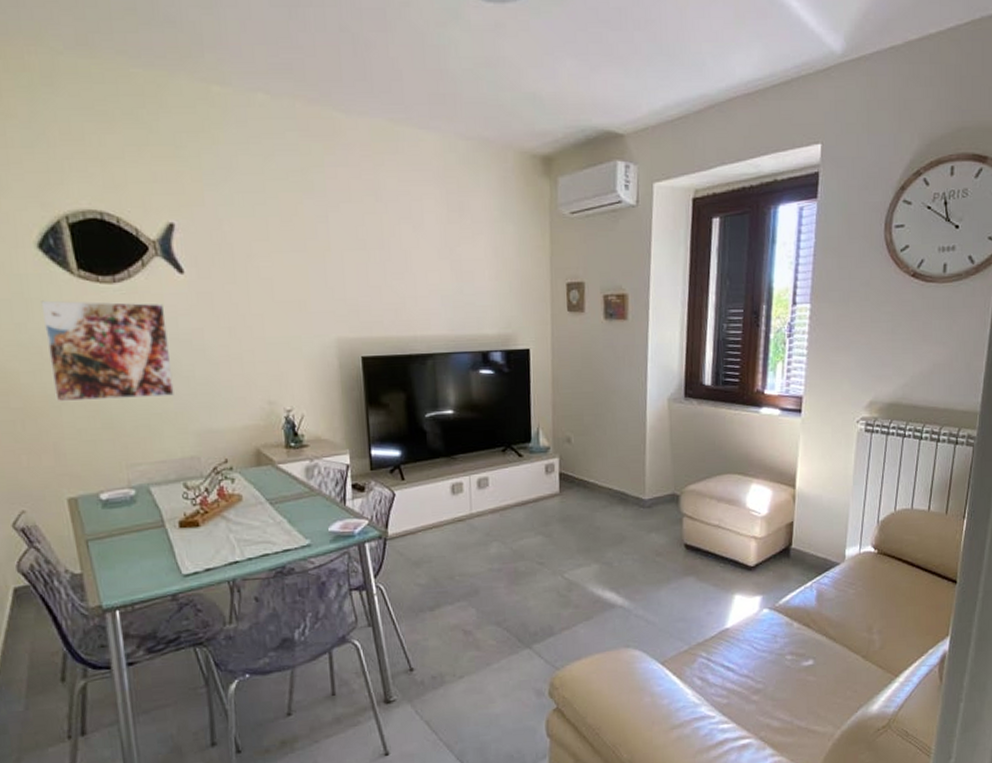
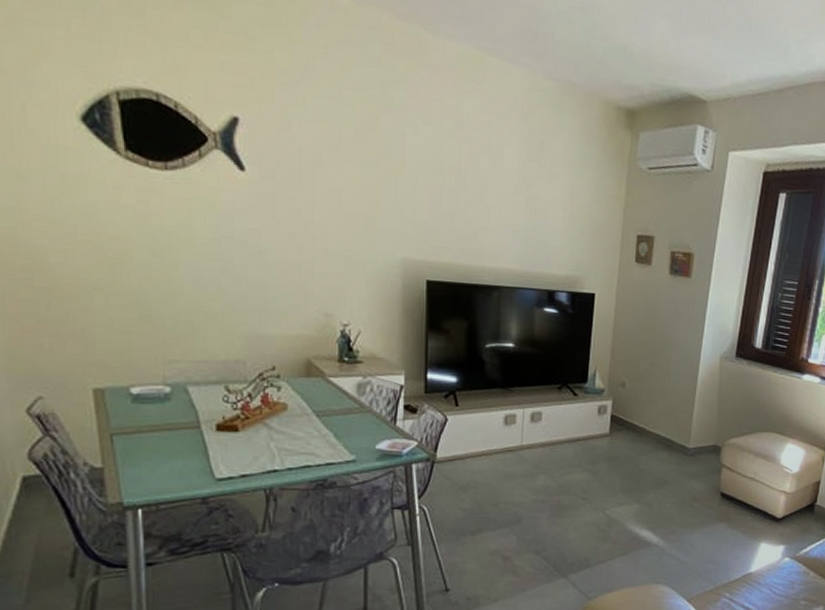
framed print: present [41,300,174,402] -> none [80,177,223,295]

